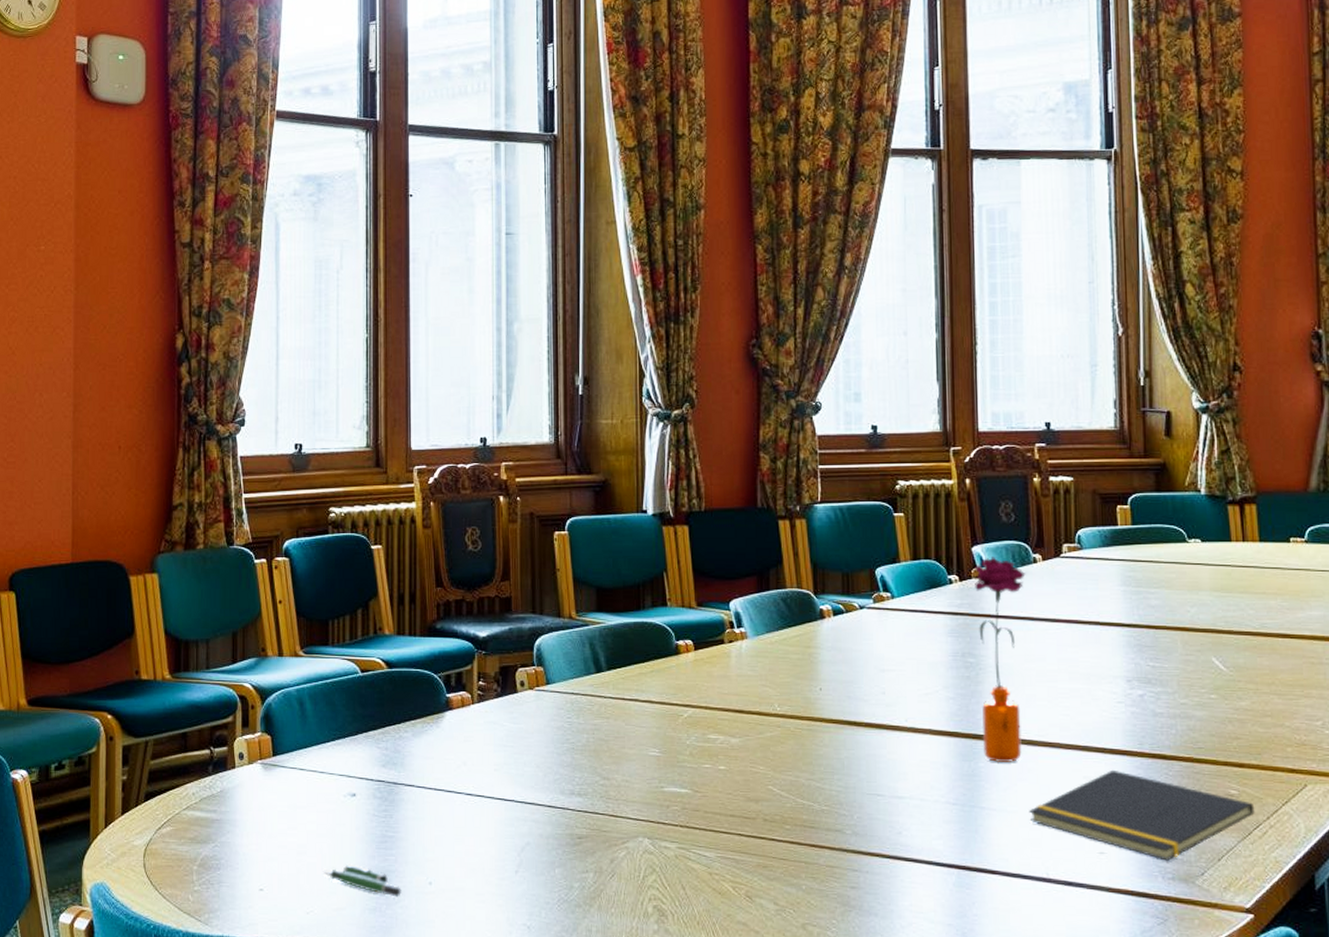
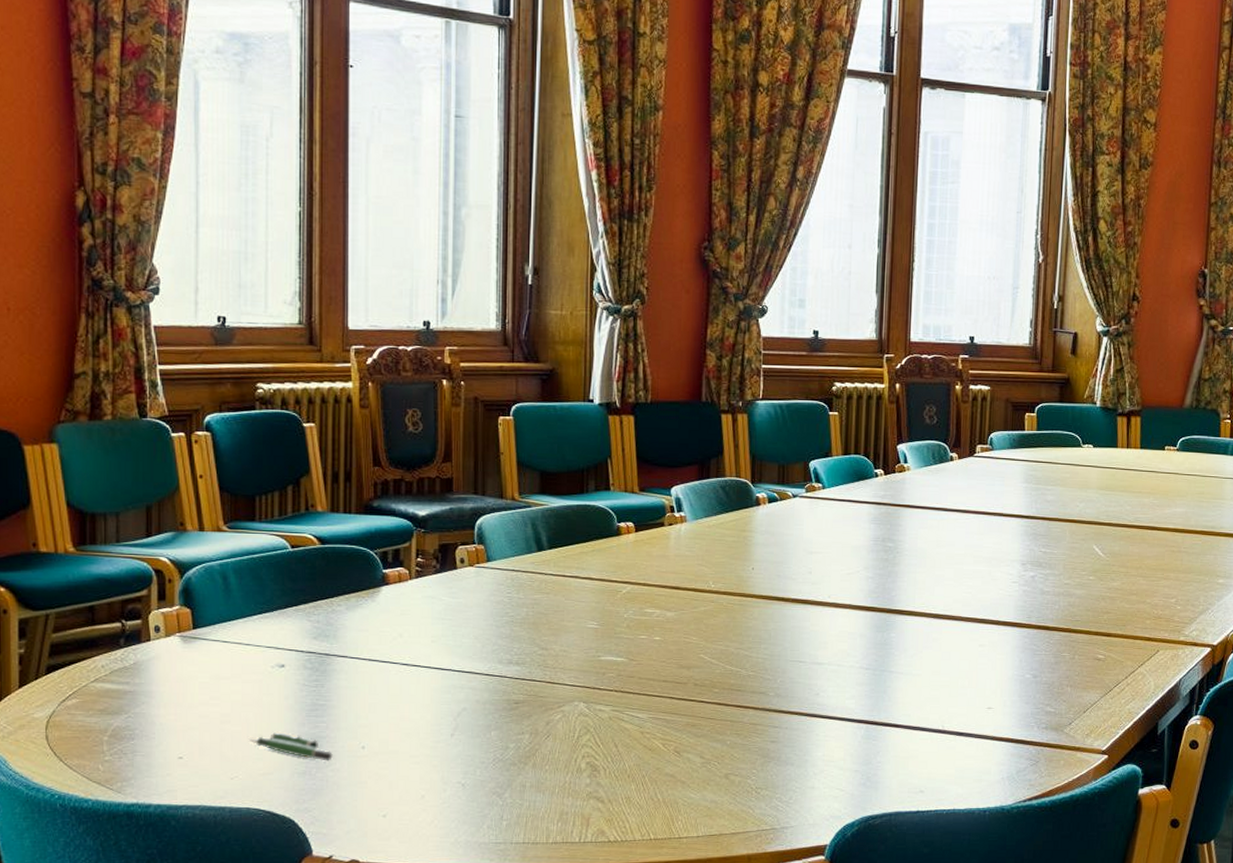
flower: present [974,557,1026,763] -> none [895,454,943,634]
notepad: present [1029,769,1255,861] -> none [931,638,1116,714]

